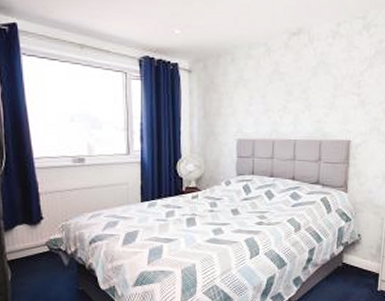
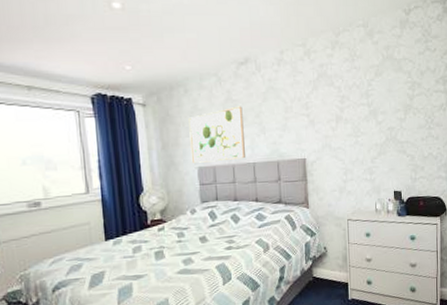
wall art: none [231,79,290,135] -> present [188,106,245,163]

